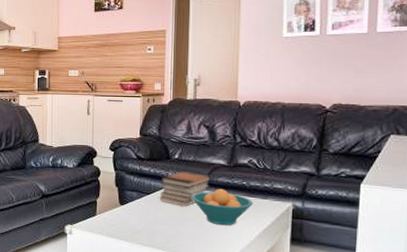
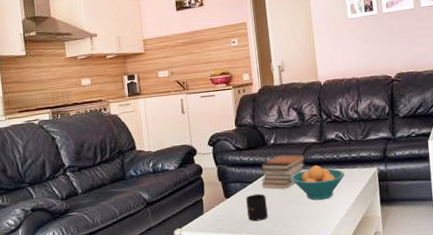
mug: none [140,206,162,234] -> present [246,193,268,222]

